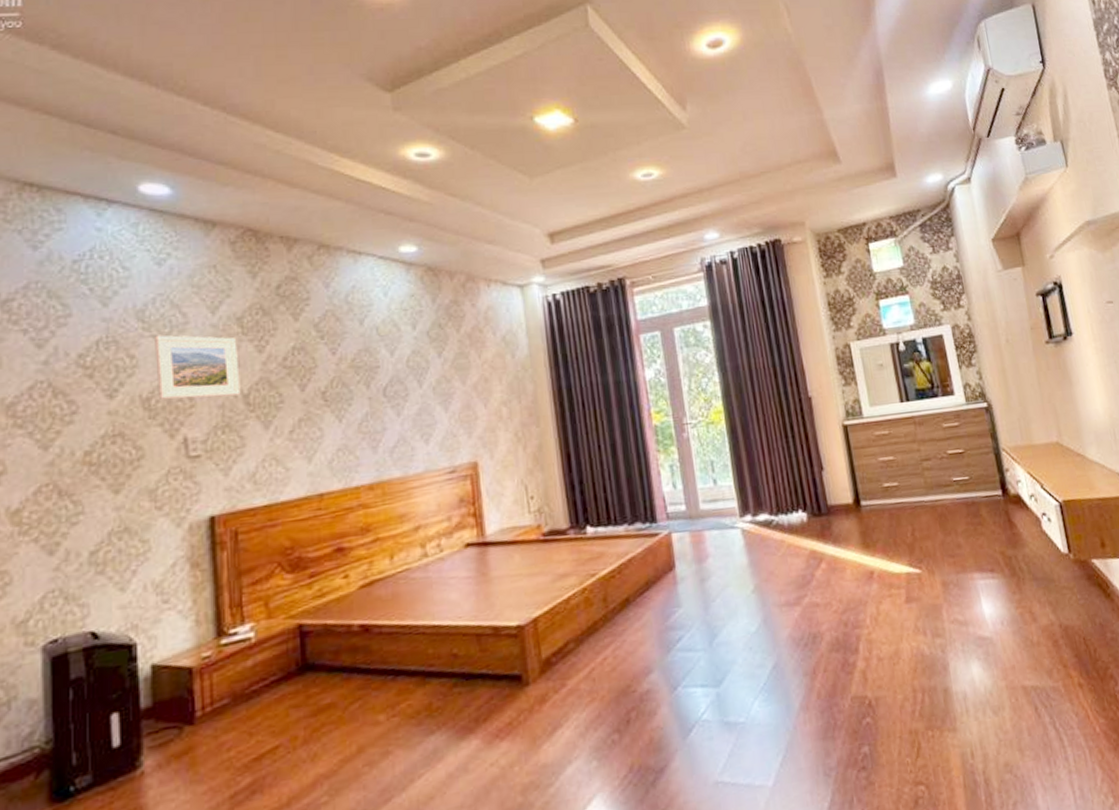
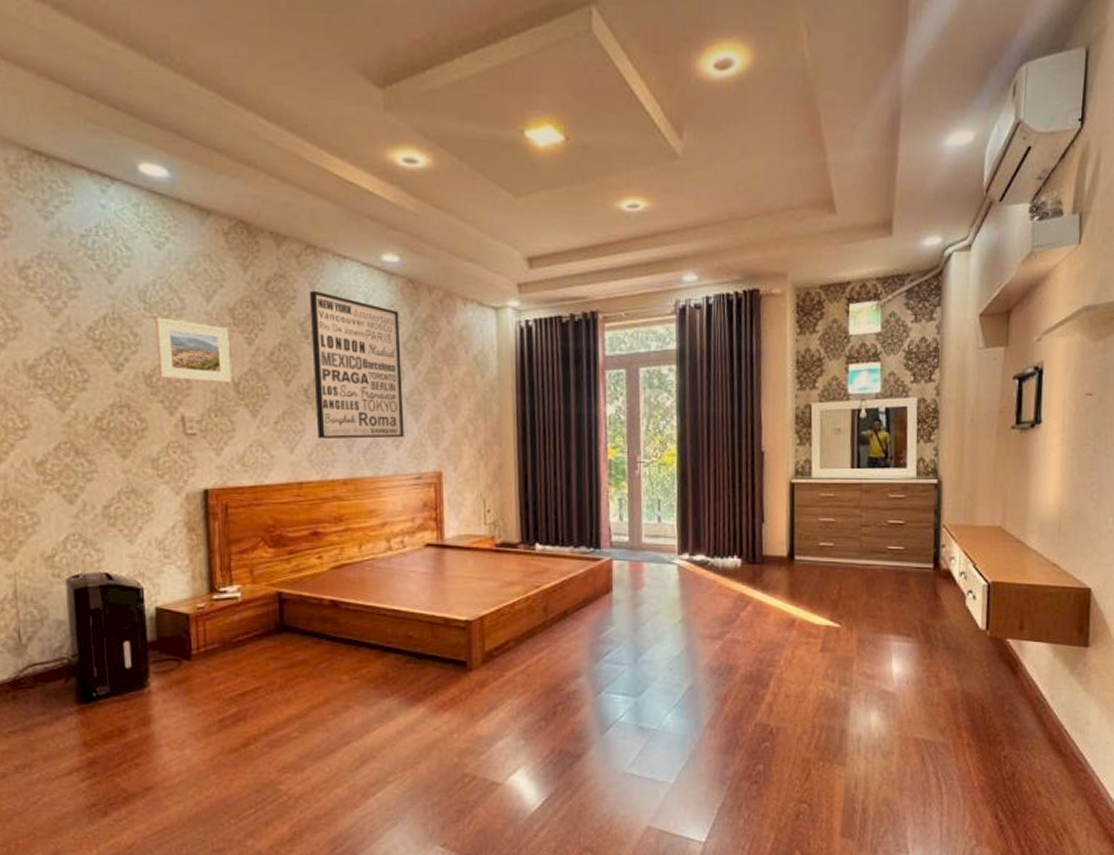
wall art: none [323,289,434,444] -> present [309,290,404,439]

